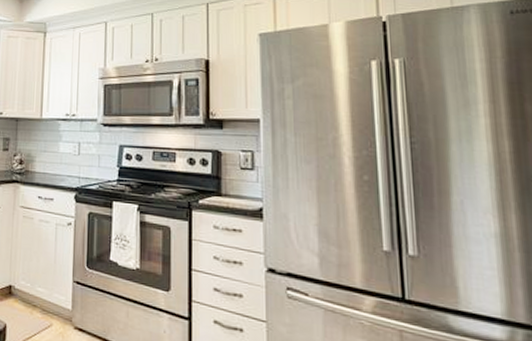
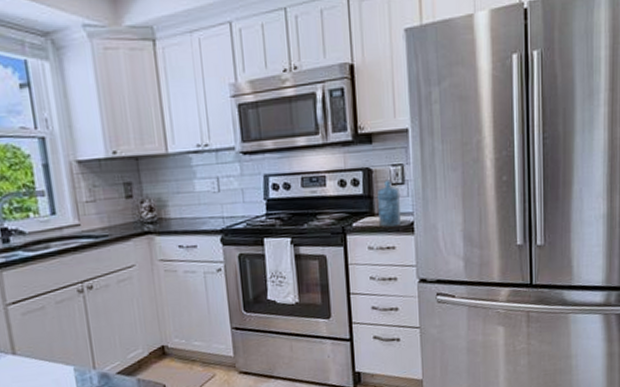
canister: none [225,163,250,210] -> present [376,179,401,227]

